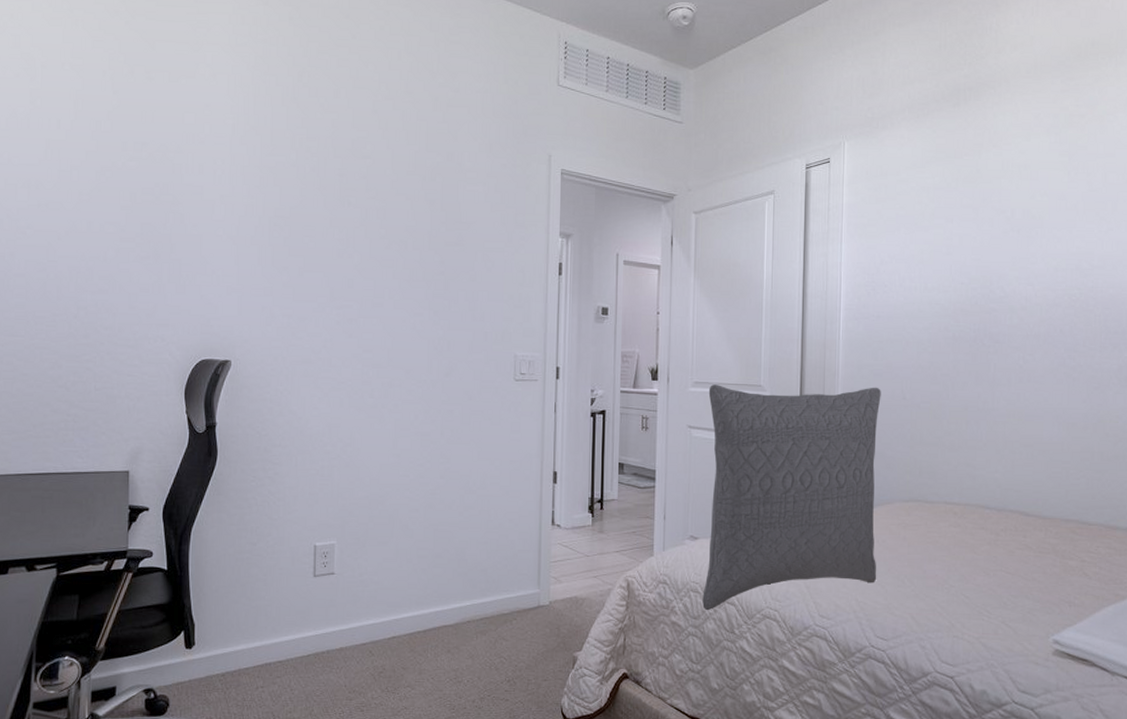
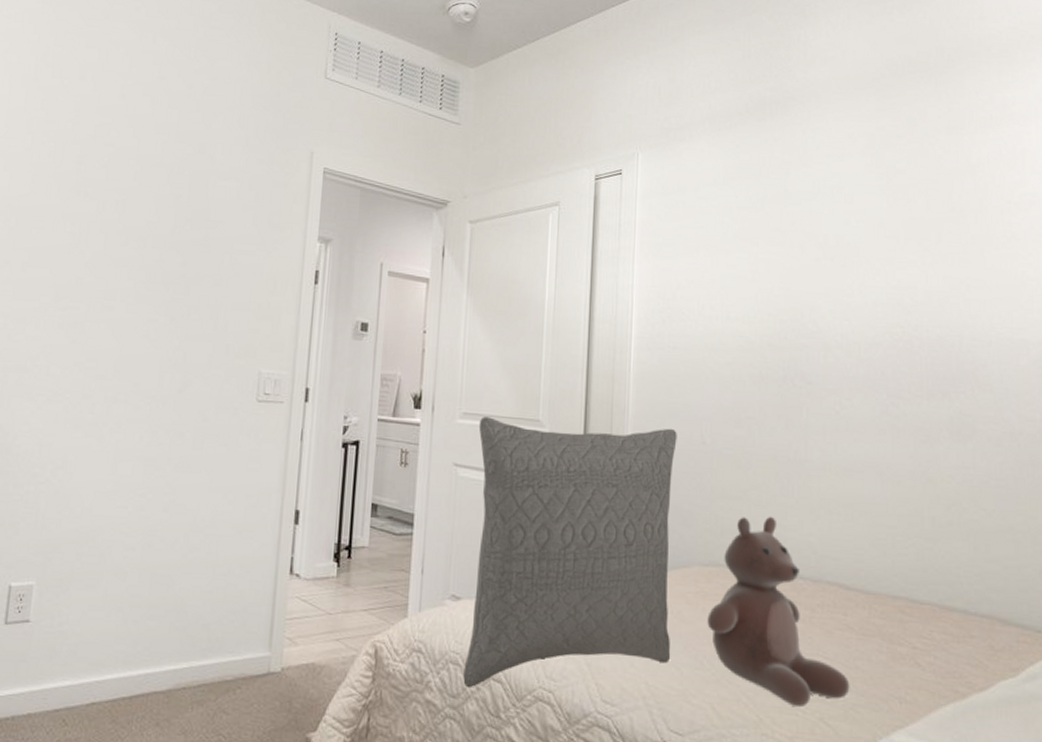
teddy bear: none [908,458,1028,614] -> present [707,516,850,708]

